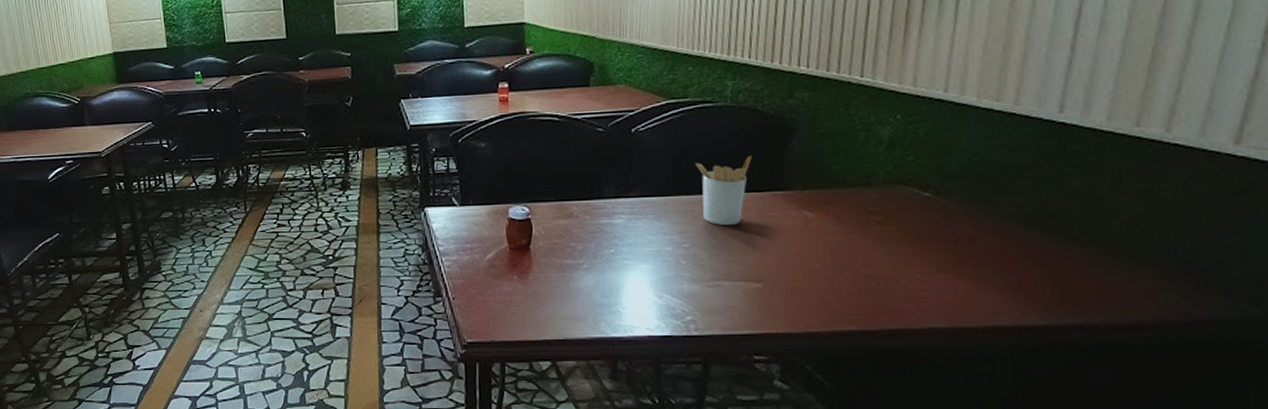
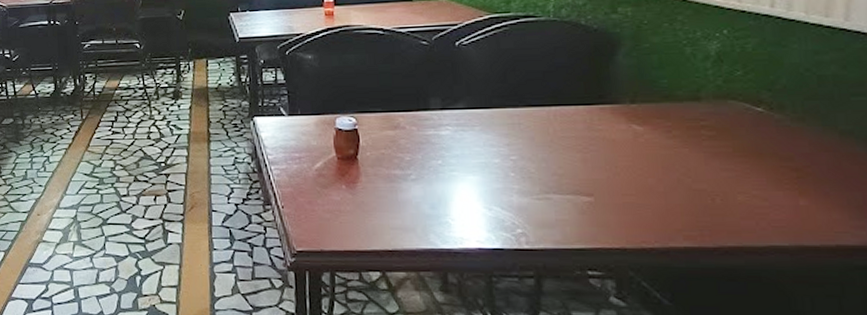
utensil holder: present [696,156,752,226] -> none [521,69,578,139]

